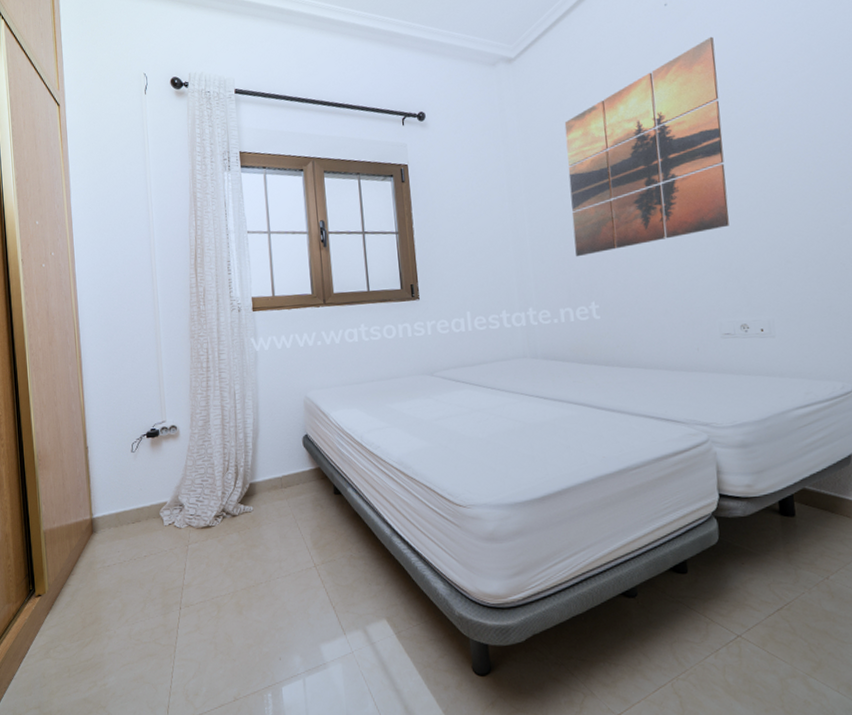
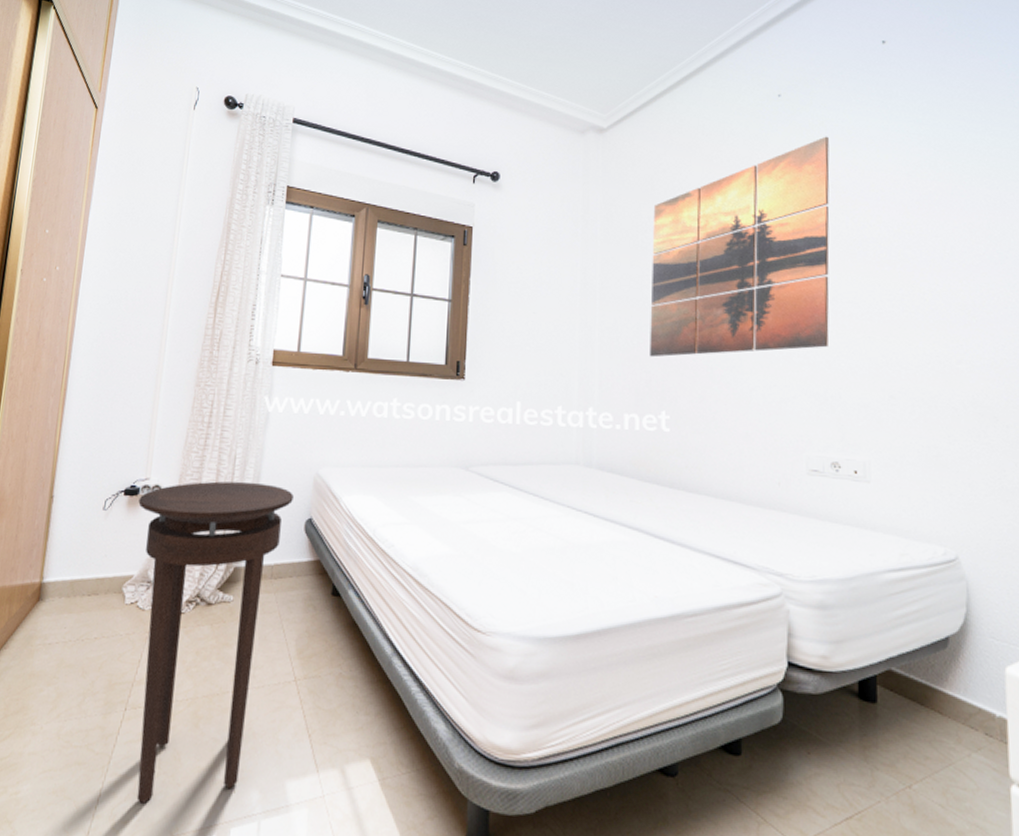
stool: none [160,411,290,678] -> present [136,481,295,804]

